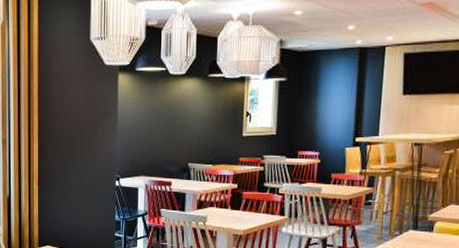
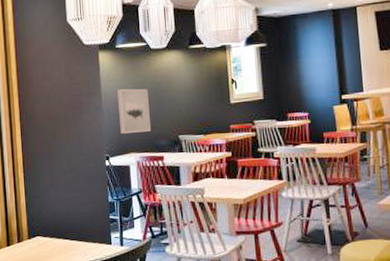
wall art: none [132,112,163,157] -> present [117,88,151,134]

